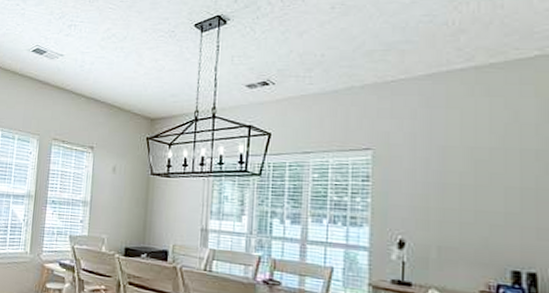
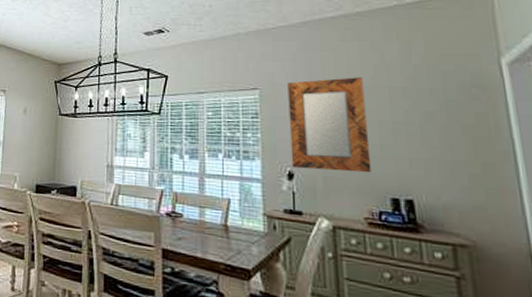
home mirror: none [403,137,493,243] -> present [287,77,372,173]

